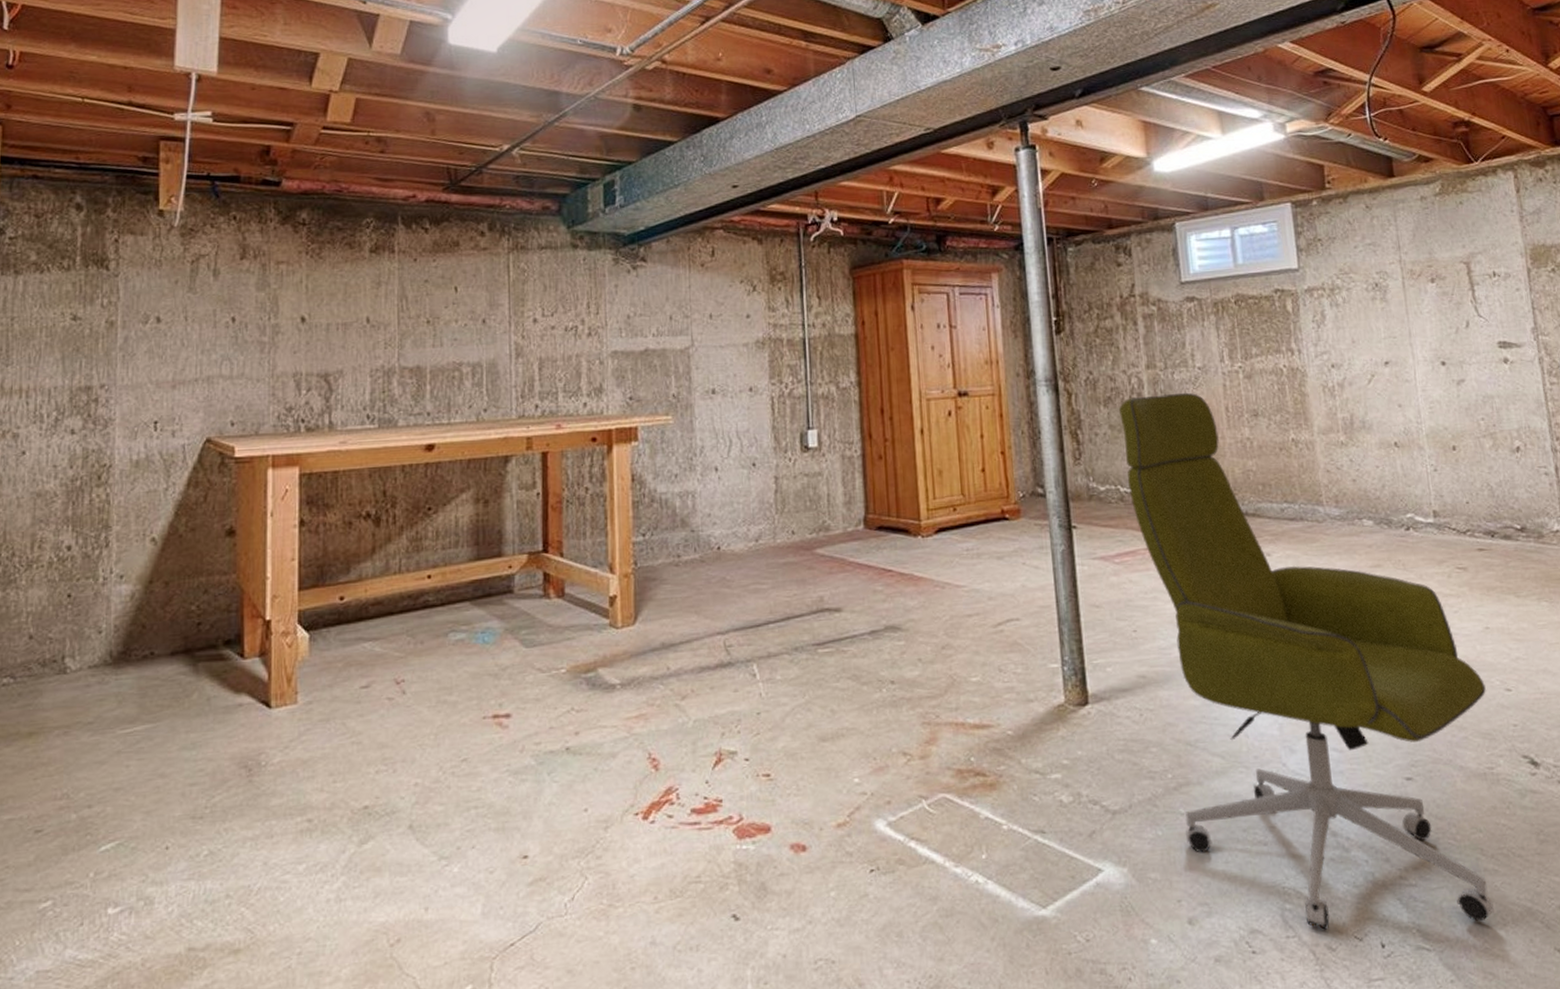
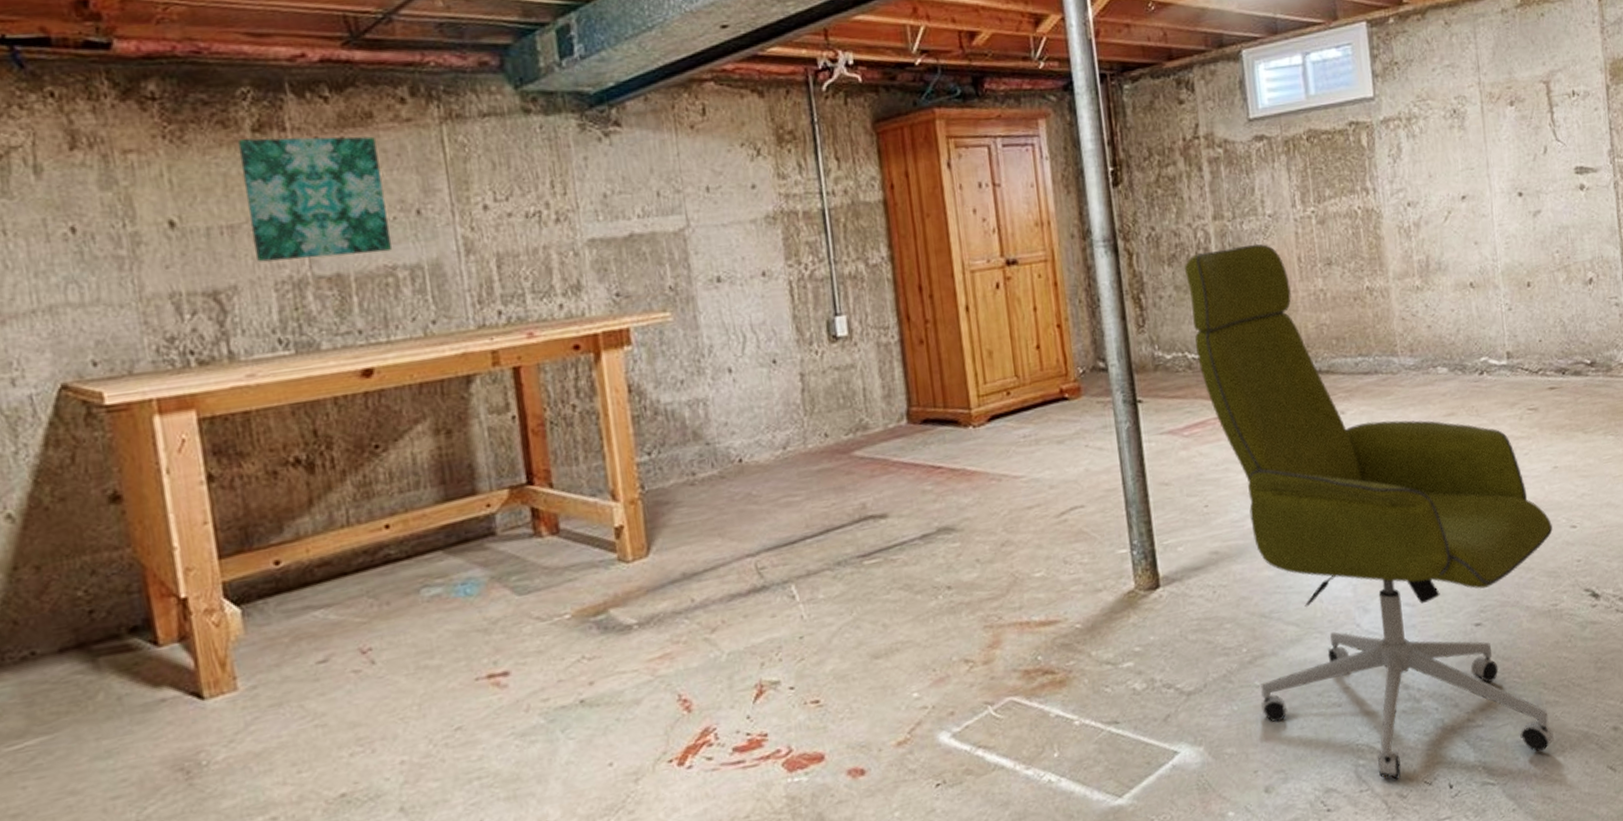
wall art: none [358,257,460,353] -> present [237,136,392,263]

